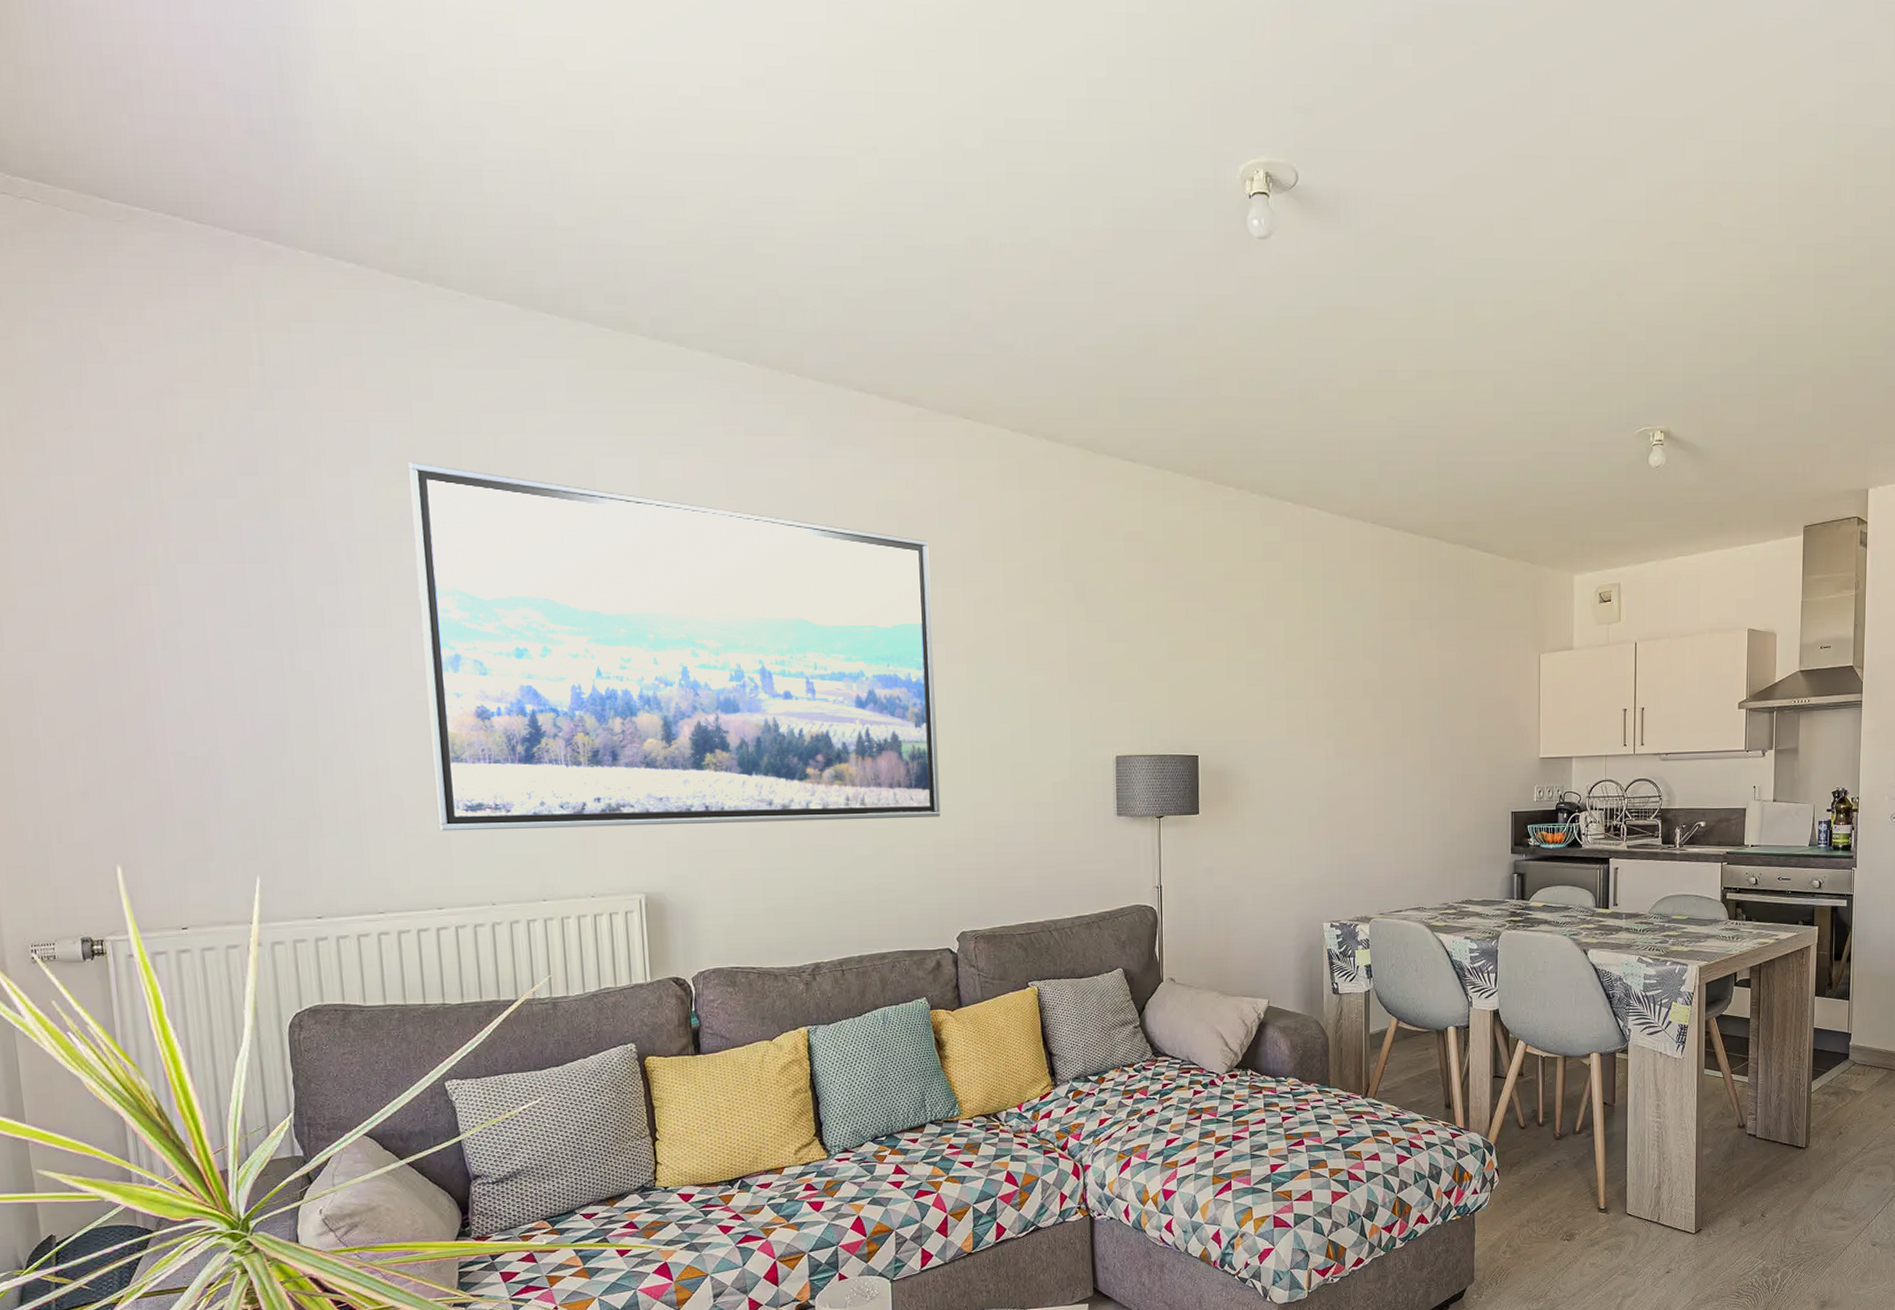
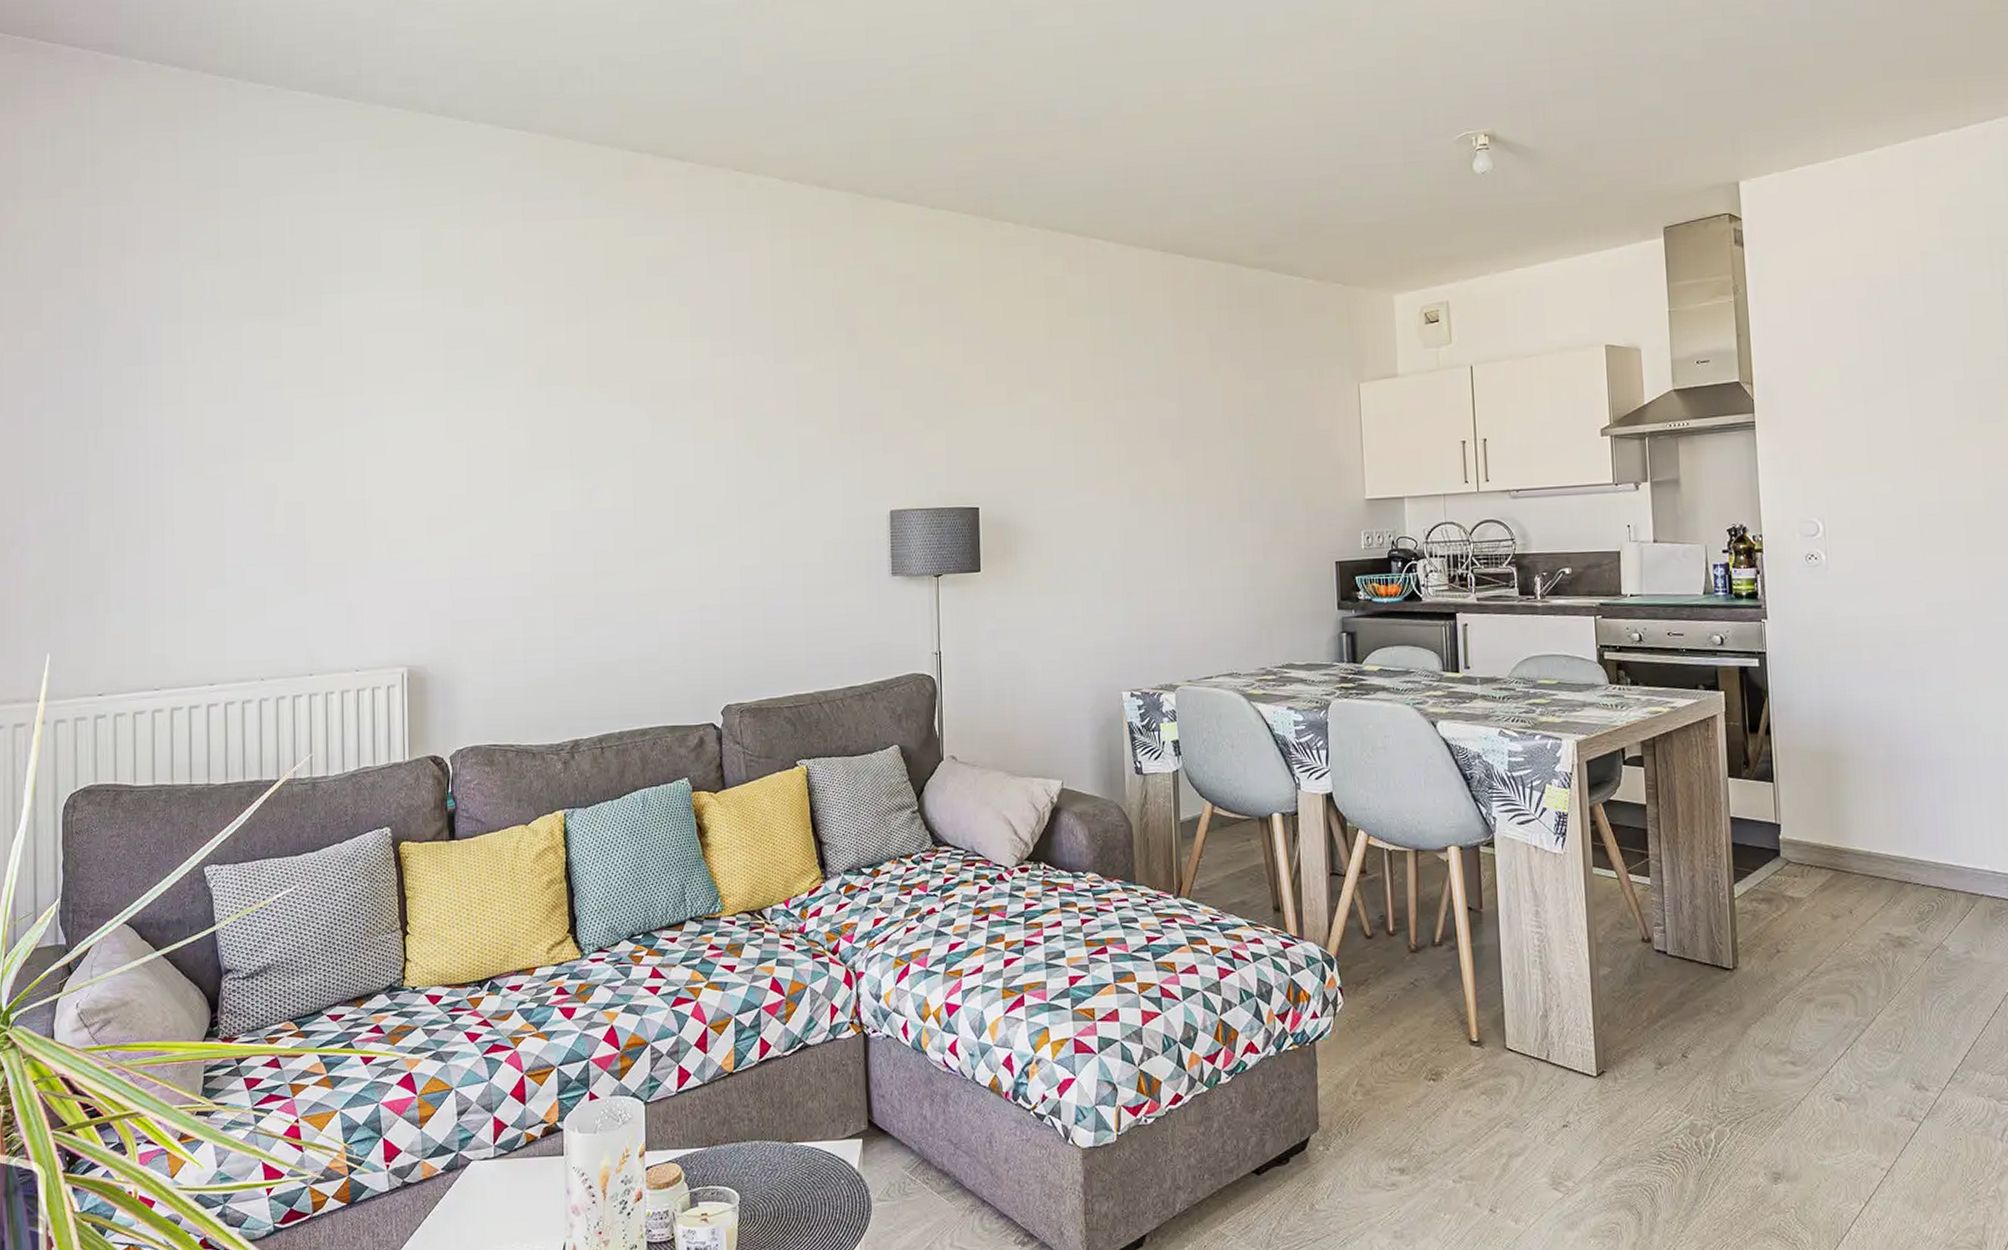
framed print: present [408,462,941,832] -> none [212,245,706,606]

